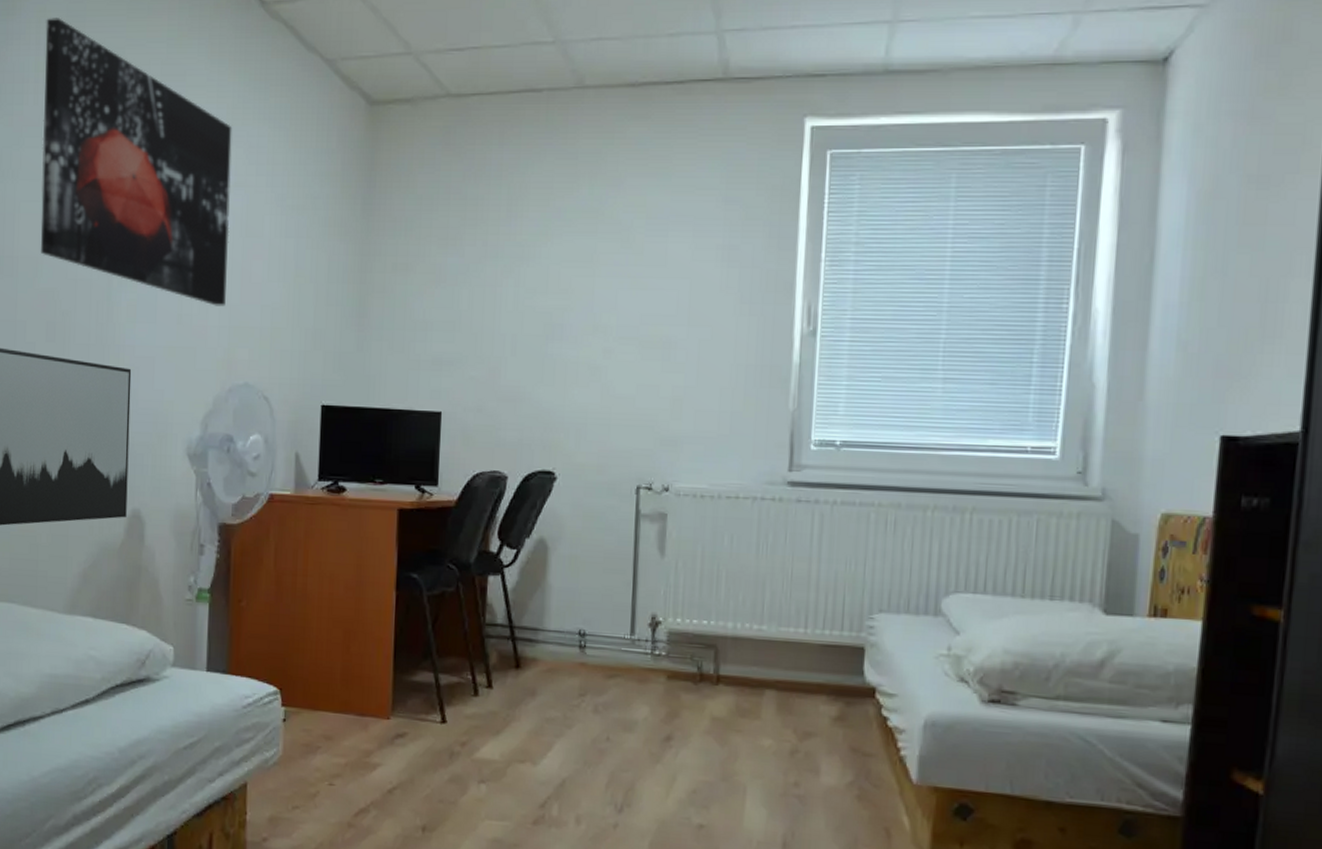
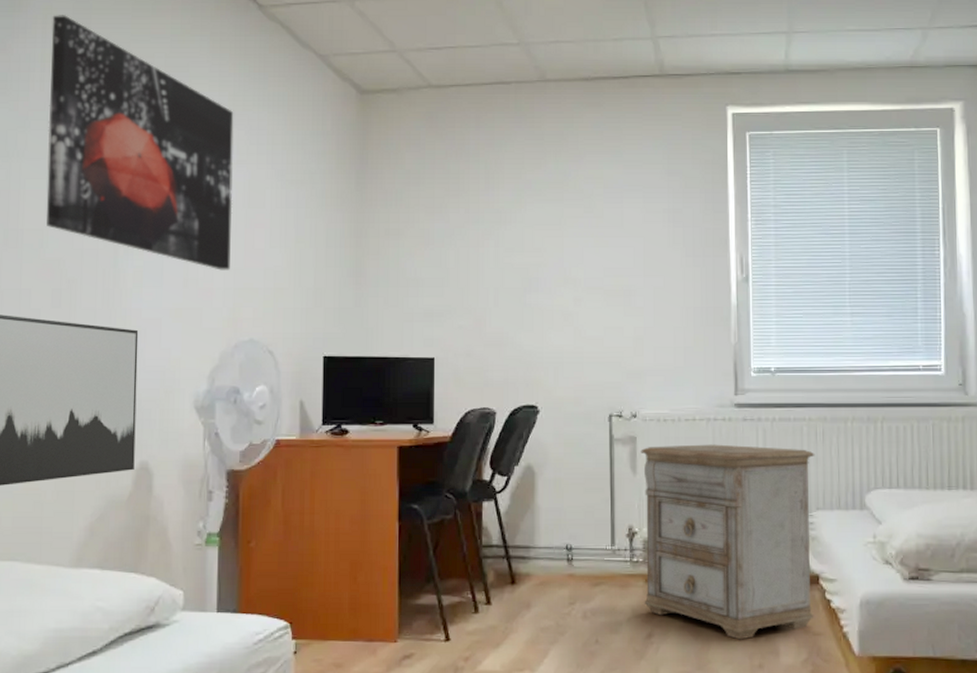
nightstand: none [664,525,883,753] -> present [641,444,815,640]

